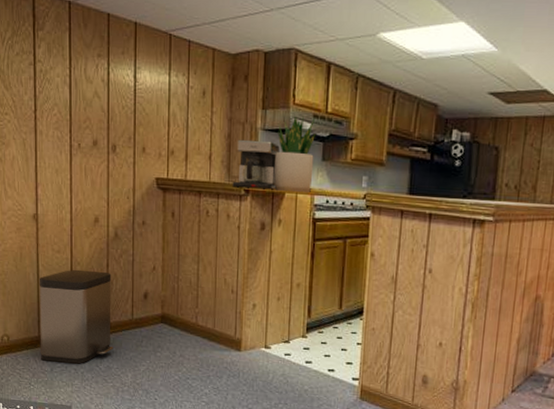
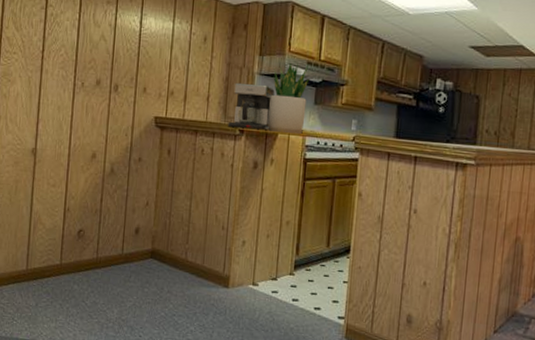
pedal bin: present [39,269,114,364] -> none [26,203,105,299]

